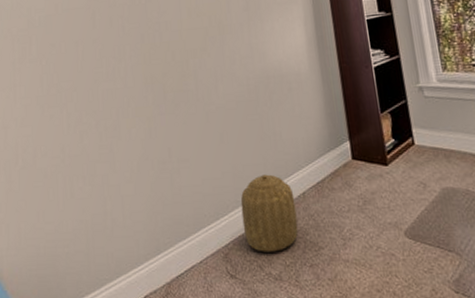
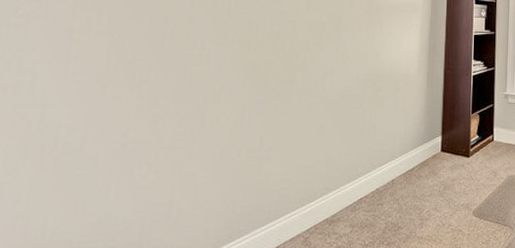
basket: present [240,174,298,252] -> none [328,163,384,235]

